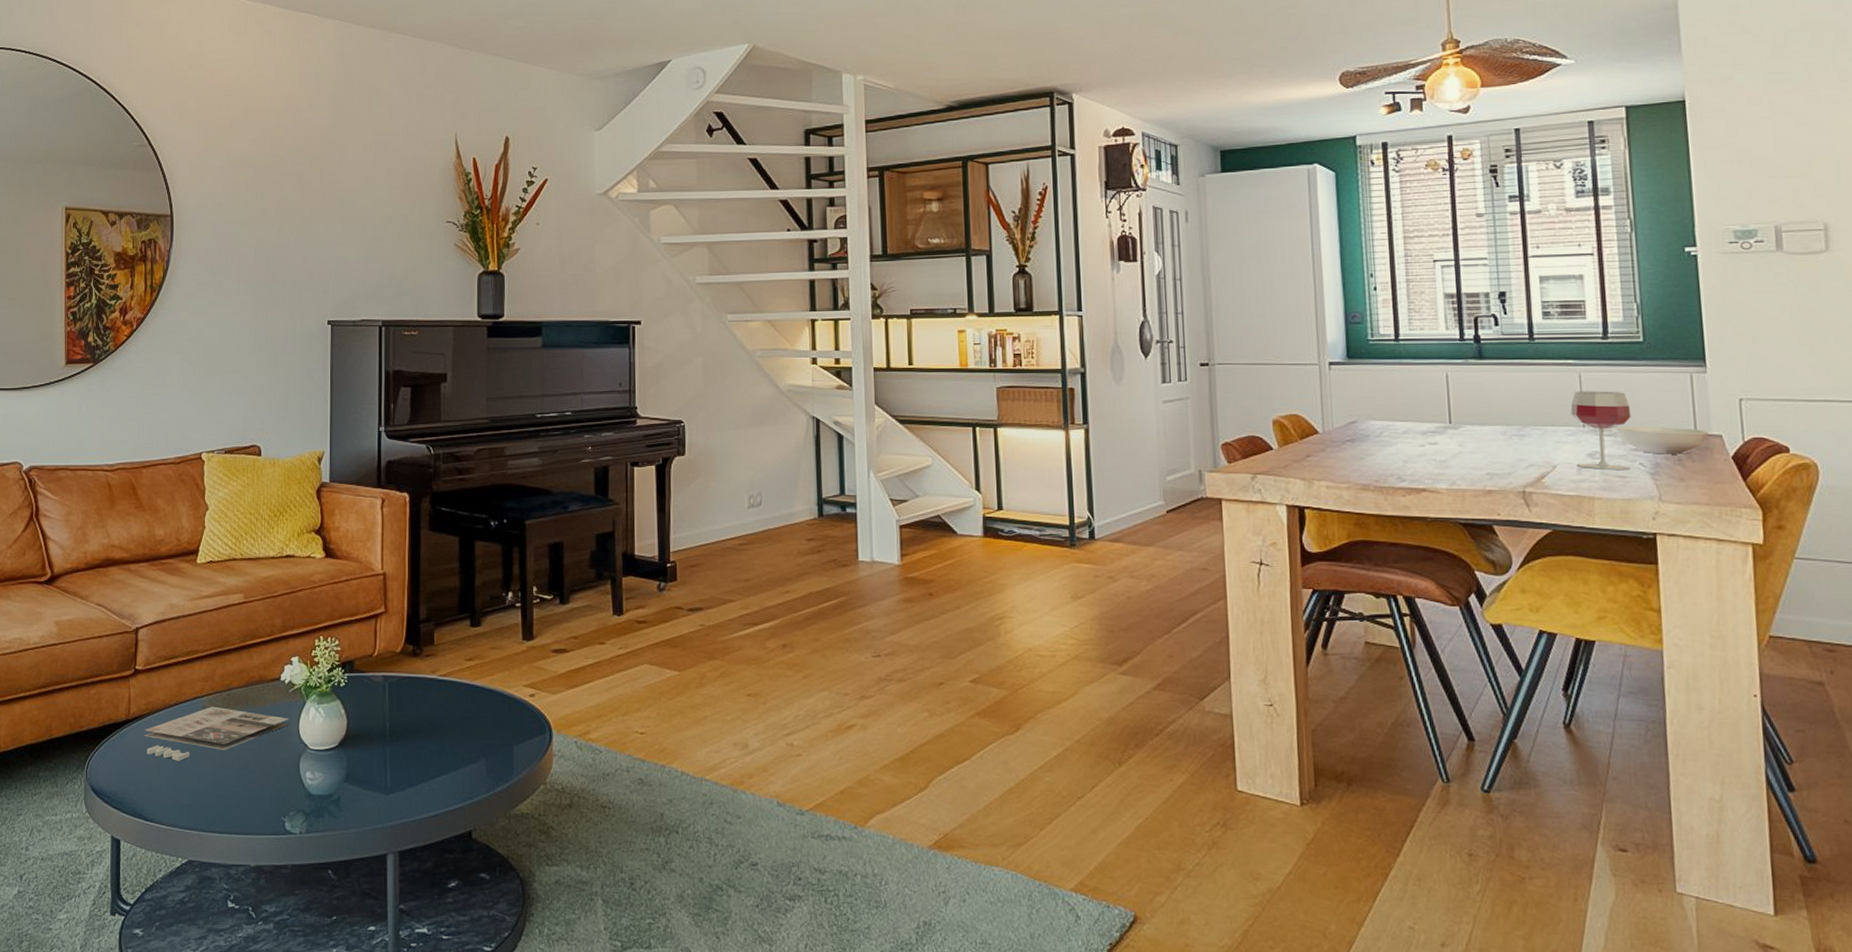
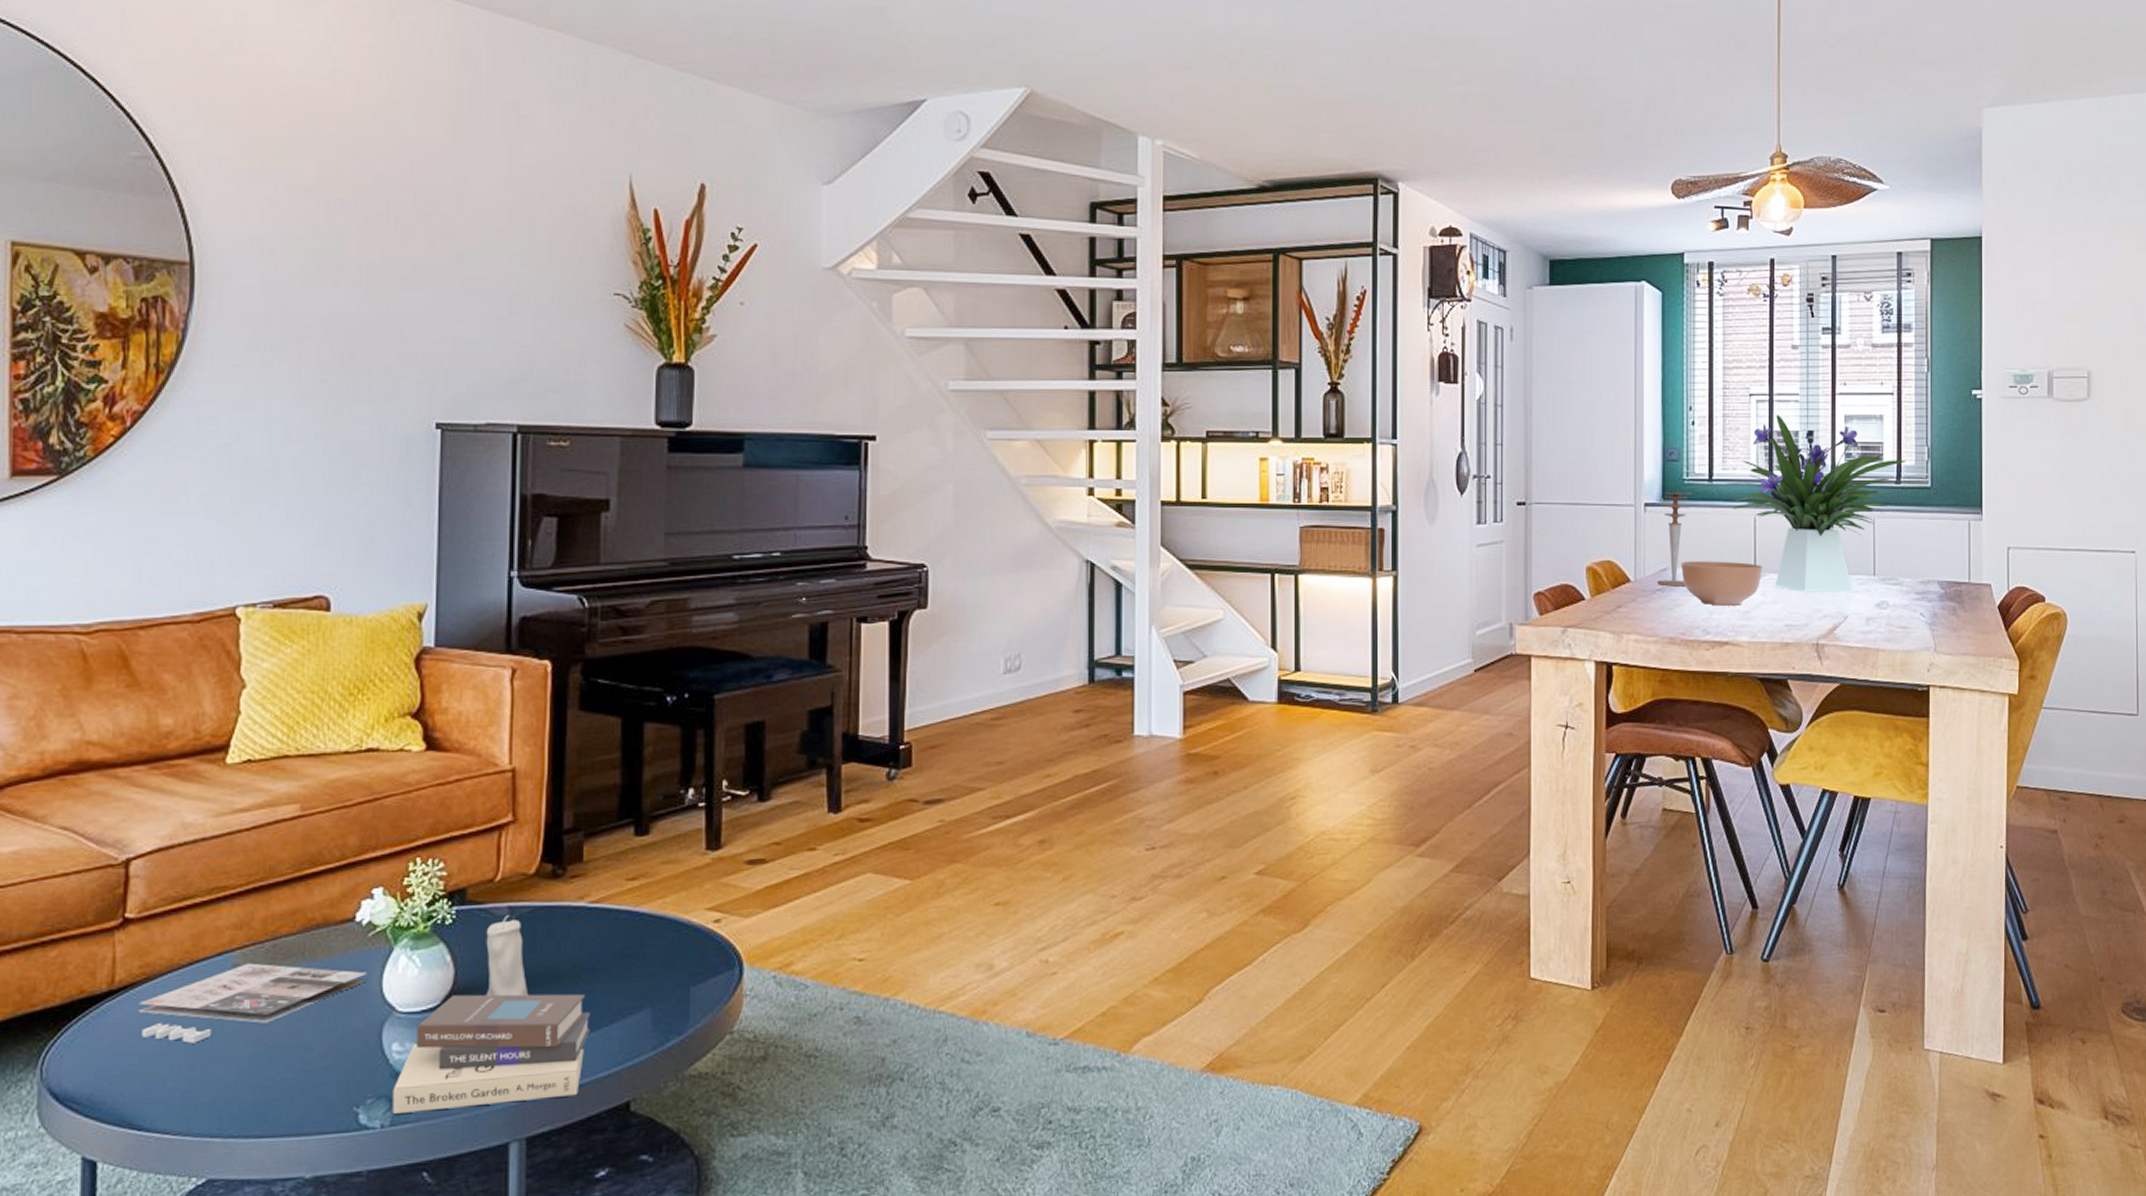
books: none [307,739,442,825] -> present [392,993,591,1114]
candle: none [368,682,399,744] -> present [485,915,529,997]
candlestick: none [1346,351,1378,438] -> present [1657,491,1692,587]
bowl: none [1370,414,1459,455] -> present [1680,561,1763,606]
flower arrangement: none [1414,278,1613,444] -> present [1727,415,1906,593]
wineglass: present [1570,391,1631,471] -> none [1864,538,1916,621]
bowl: present [1615,426,1709,454] -> none [1901,574,1980,604]

